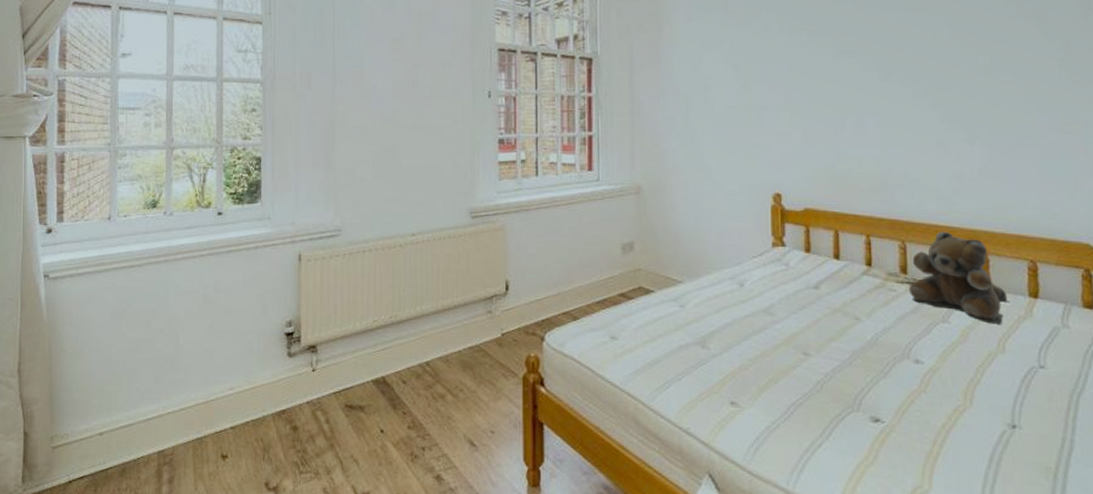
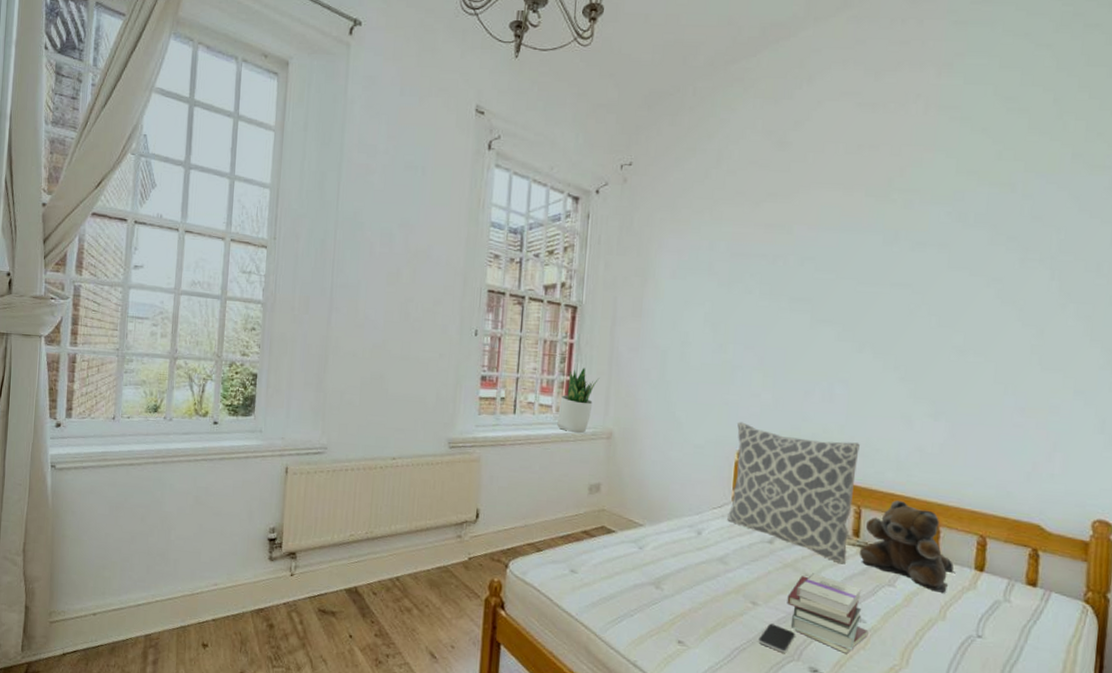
planter: none [582,122,623,191] -> present [557,368,600,434]
pillow: none [769,164,897,304] -> present [727,421,860,564]
smartphone: none [814,374,853,404] -> present [758,623,796,653]
books: none [840,316,928,399] -> present [787,573,869,654]

